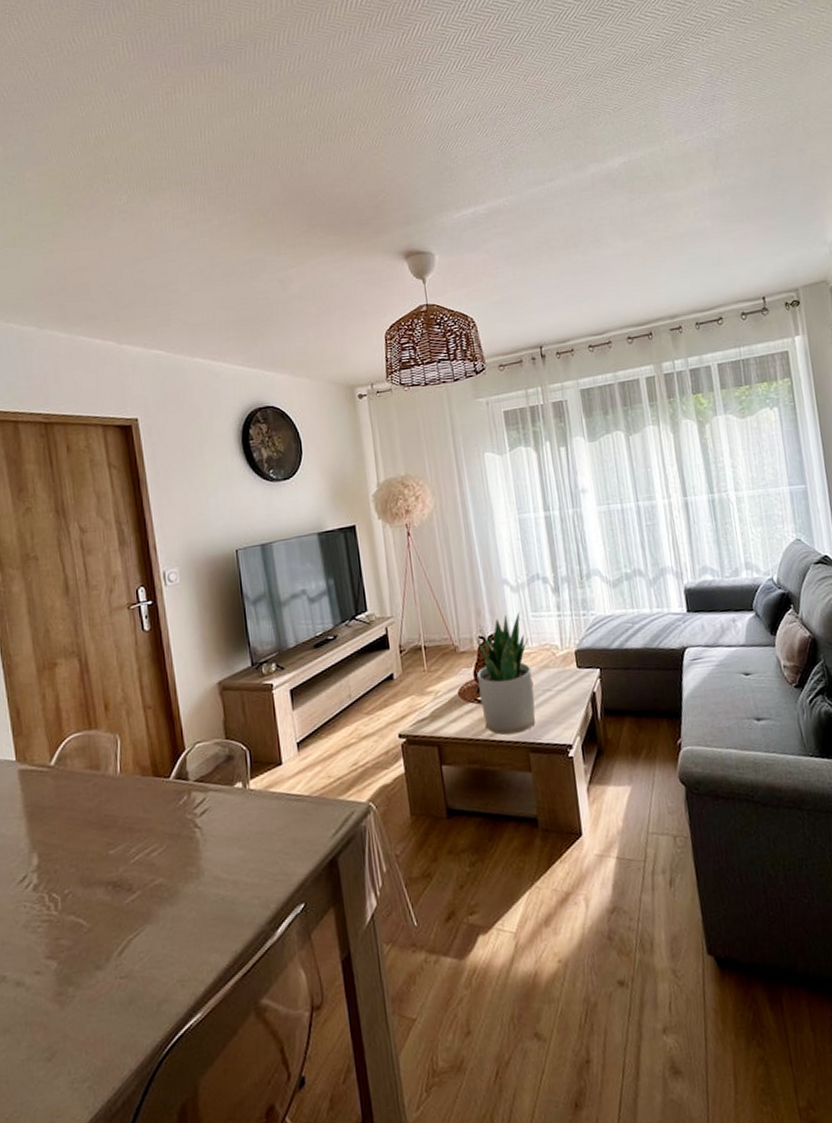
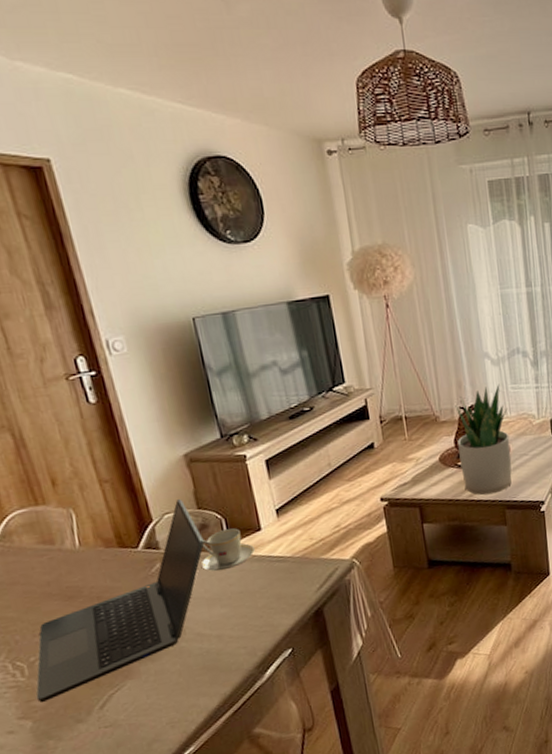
laptop: none [64,728,229,941] -> present [36,499,205,703]
teacup: none [224,761,275,808] -> present [201,528,255,572]

